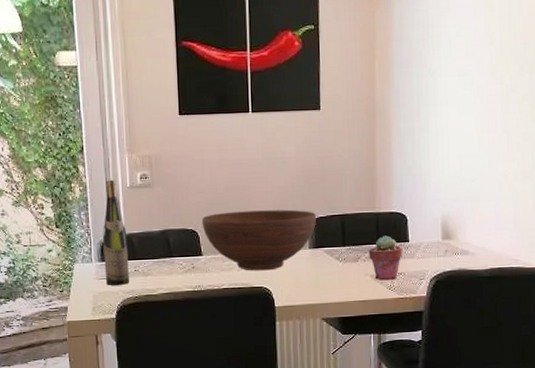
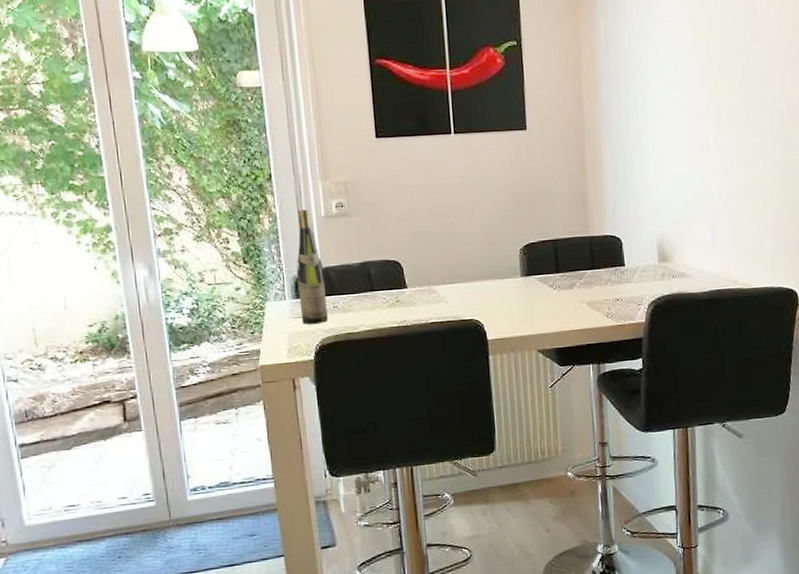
fruit bowl: present [201,209,316,271] -> none [404,236,527,303]
potted succulent: present [369,236,402,281] -> none [583,260,619,308]

